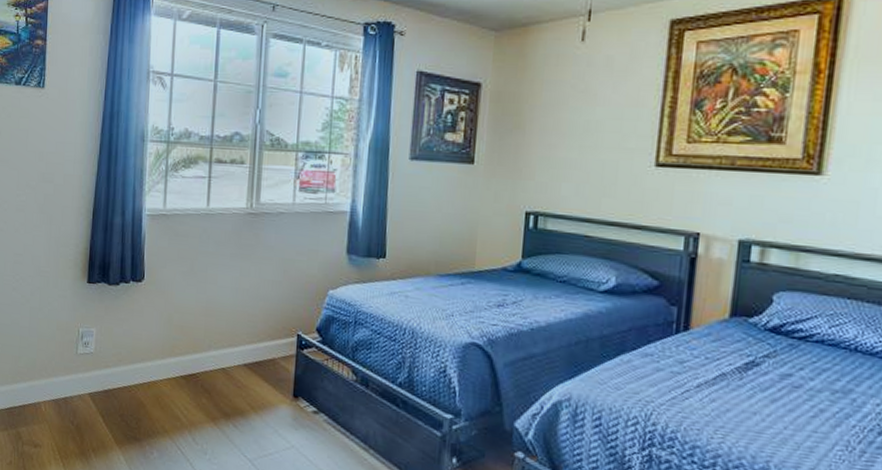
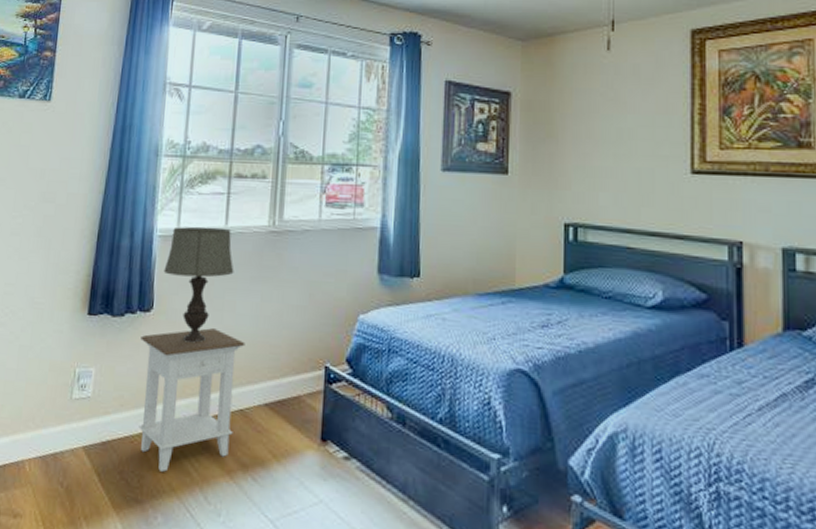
nightstand: none [134,298,226,417] -> present [139,328,245,472]
table lamp: none [152,207,216,311] -> present [163,226,234,343]

